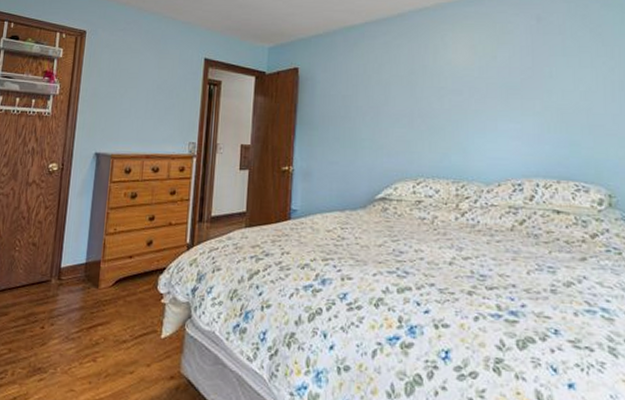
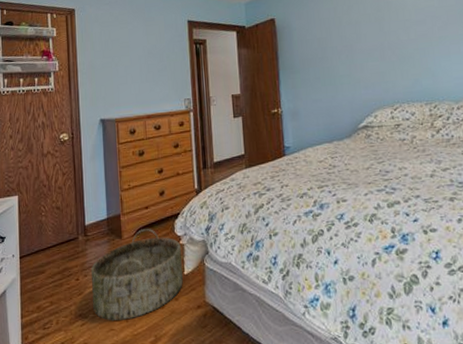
basket: none [55,279,163,381] -> present [91,228,184,320]

